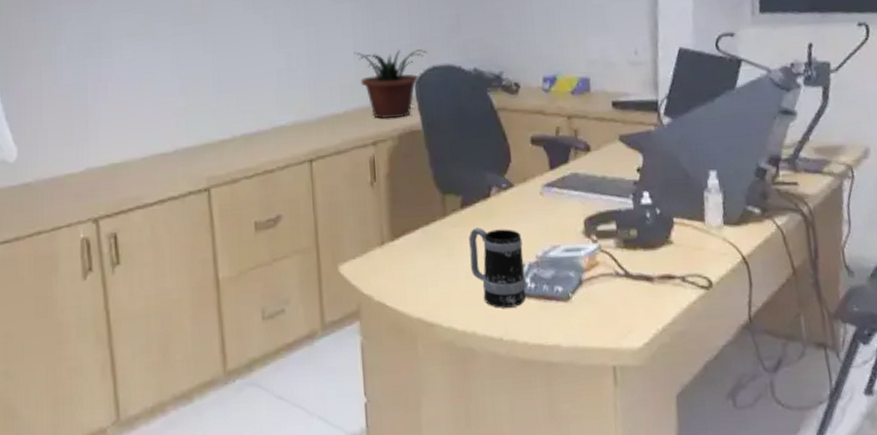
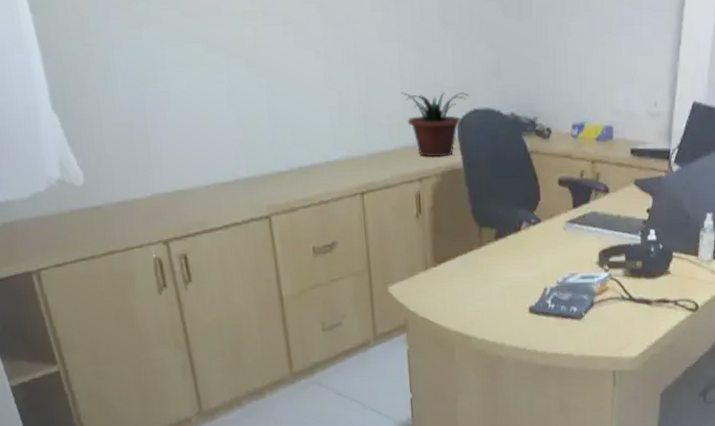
mug: present [469,227,526,308] -> none [501,256,547,324]

